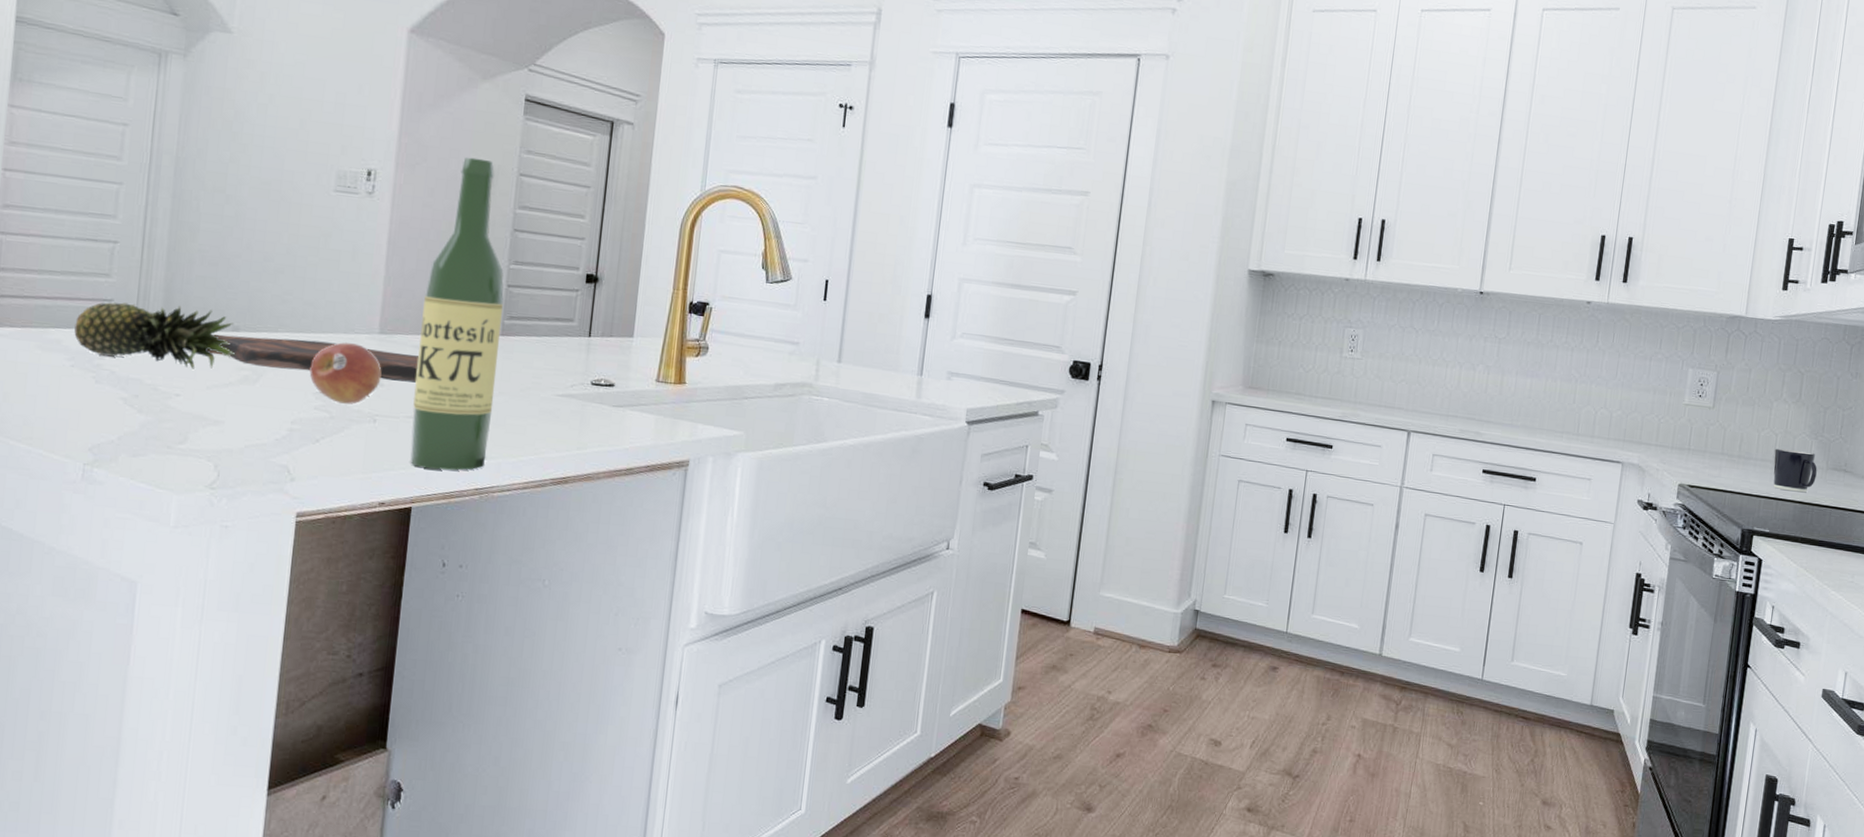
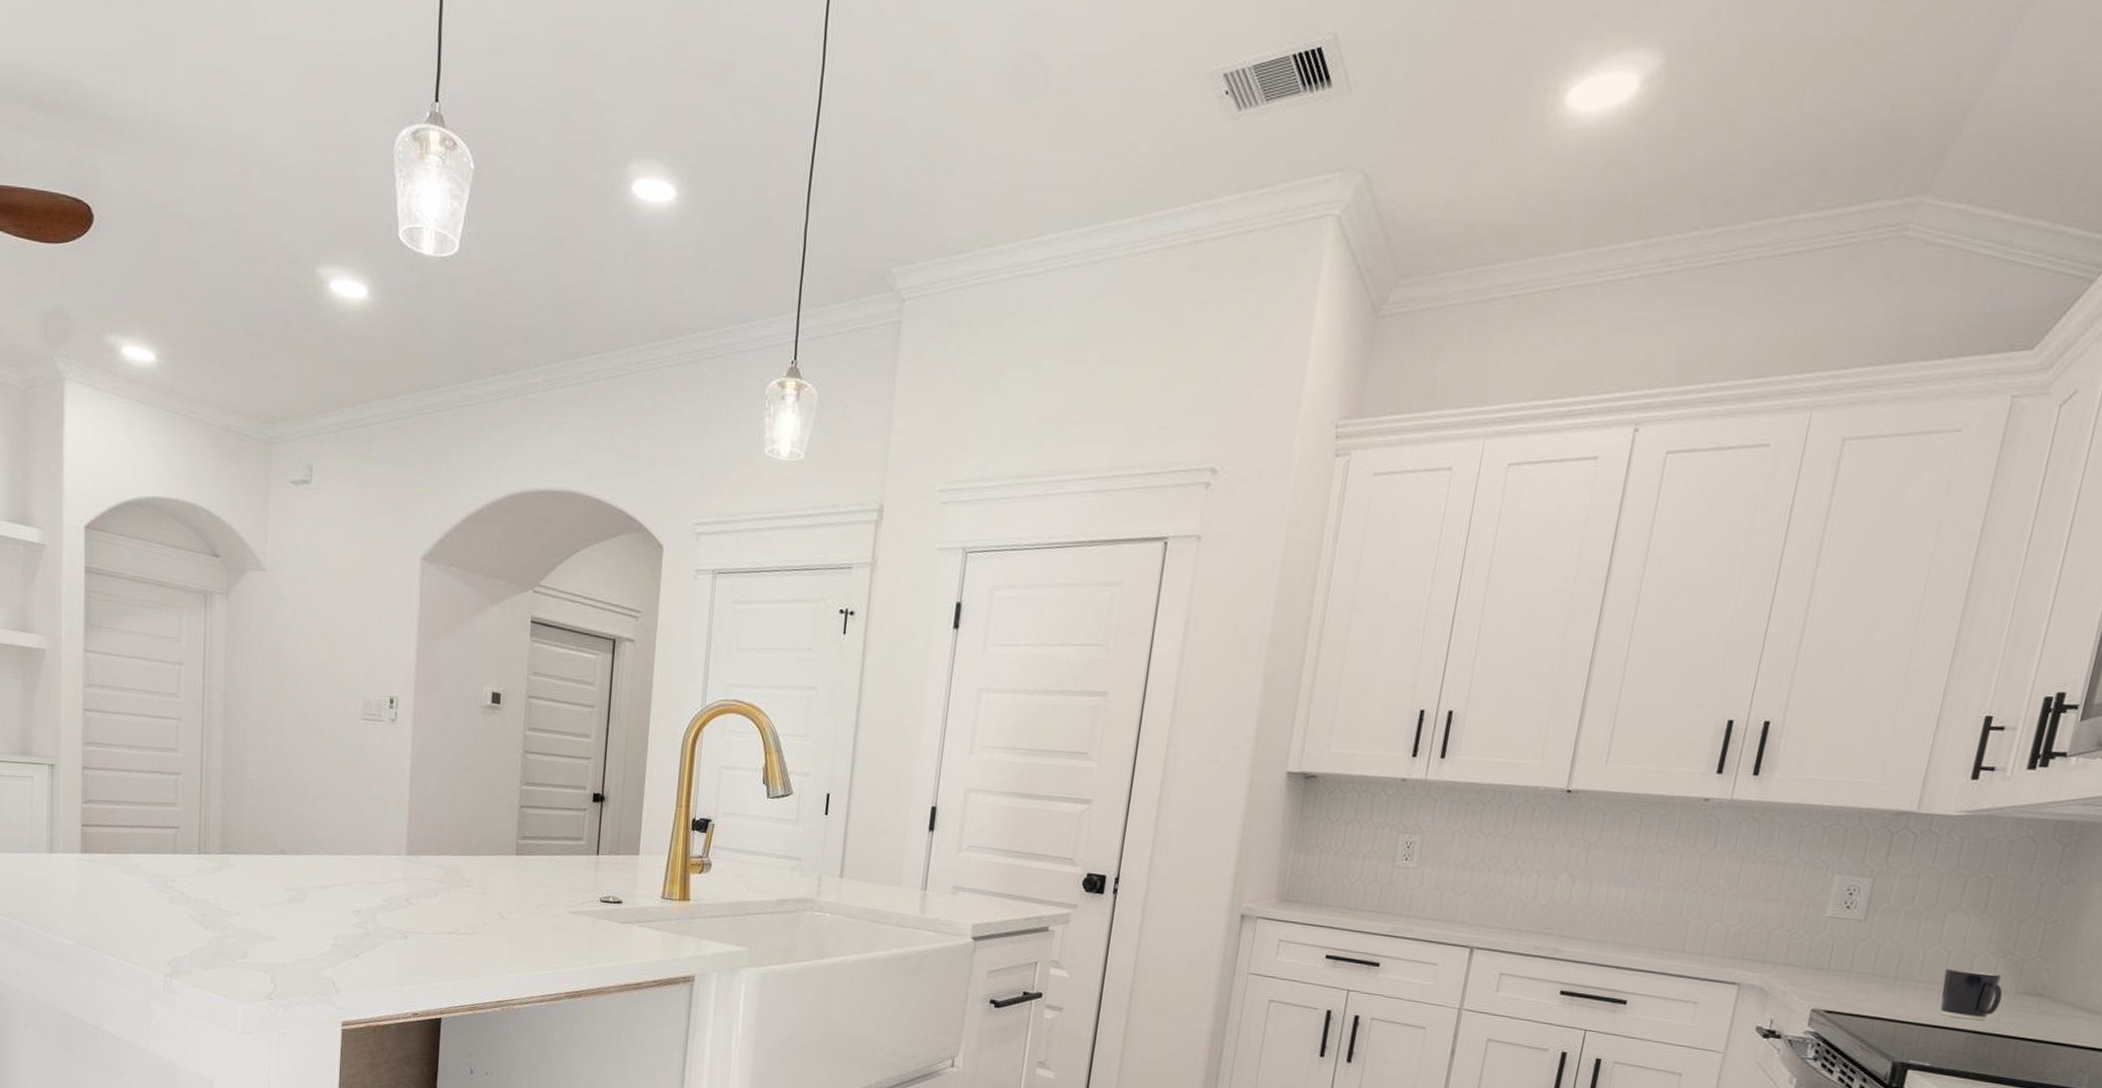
fruit: present [74,302,236,369] -> none [150,829,284,890]
cutting board: present [206,333,420,382] -> none [259,856,443,900]
fruit: present [309,342,382,405] -> none [347,863,410,922]
wine bottle: present [409,157,504,470] -> none [437,681,517,984]

